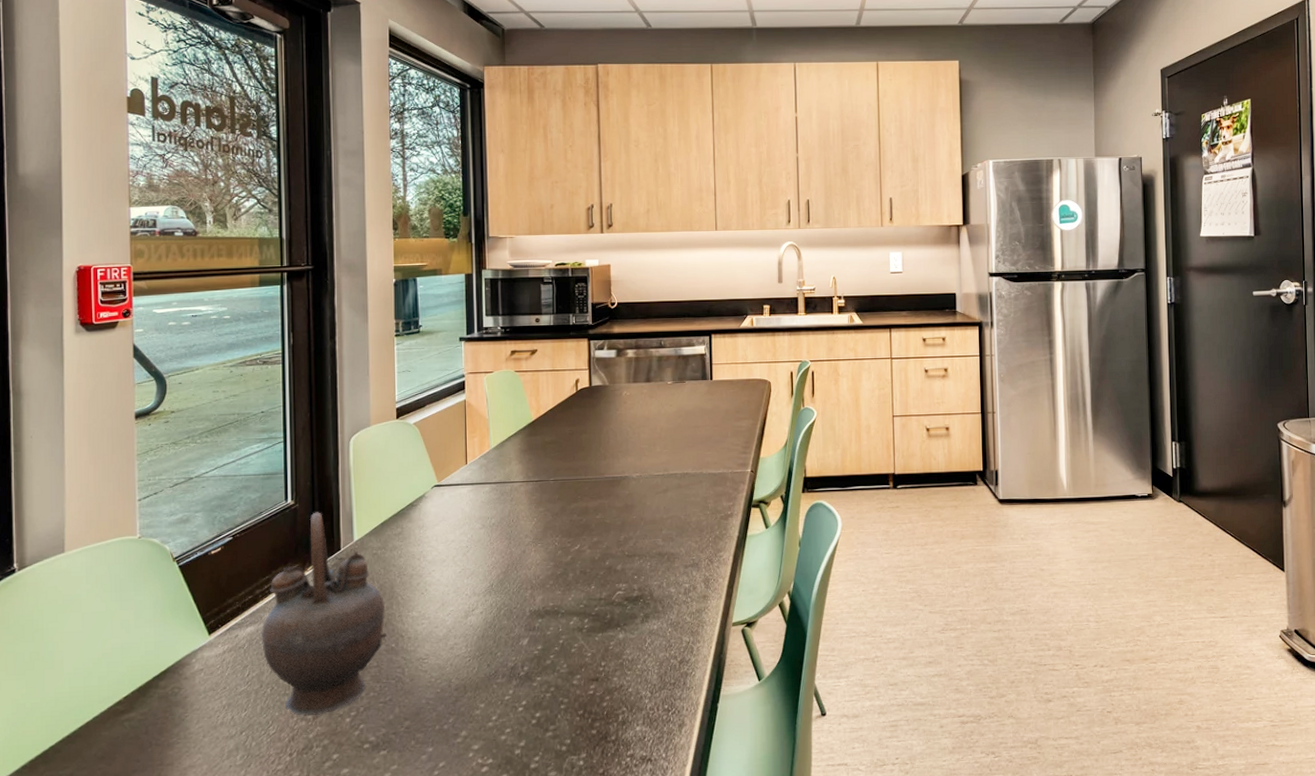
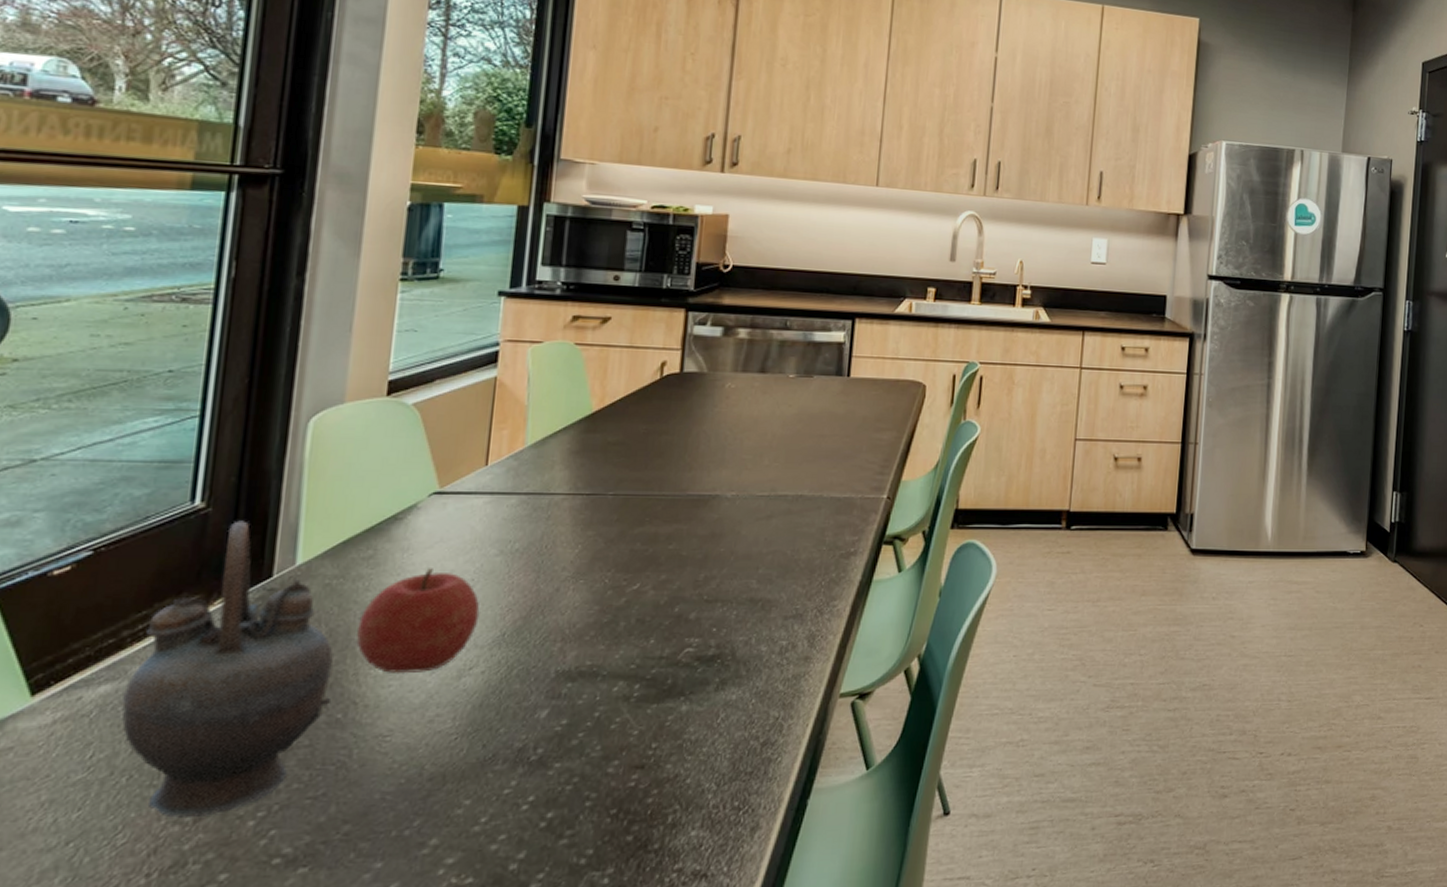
fruit: none [398,539,475,616] -> present [356,568,480,674]

